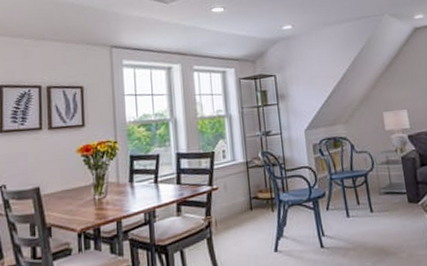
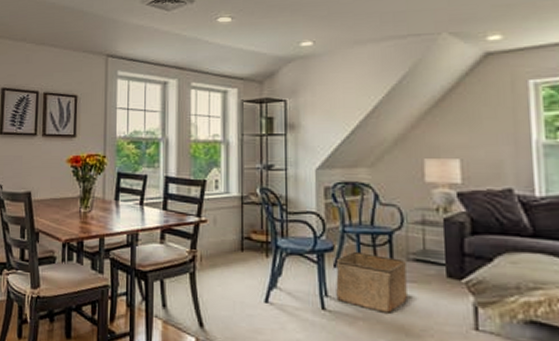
storage bin: none [328,193,383,241] -> present [335,251,408,313]

